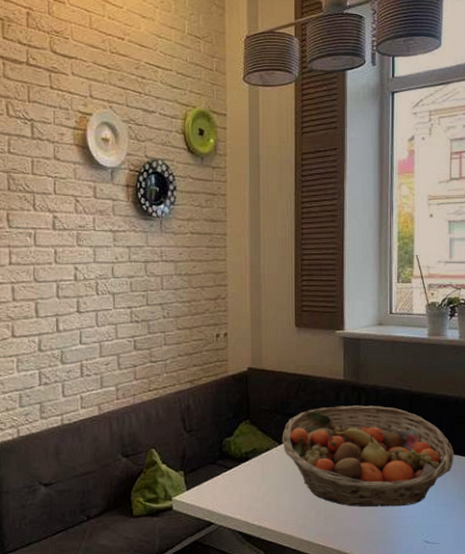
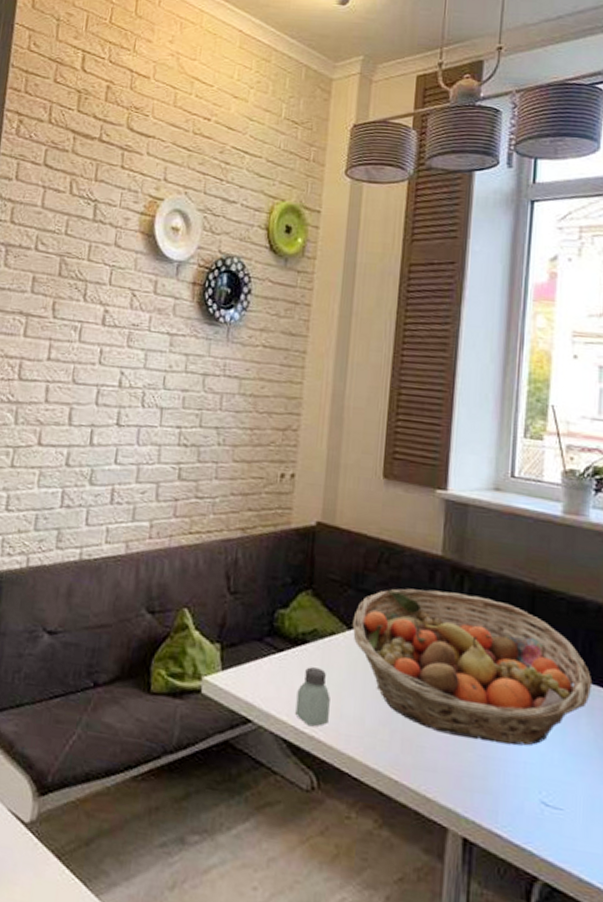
saltshaker: none [246,476,271,519] -> present [295,667,330,727]

